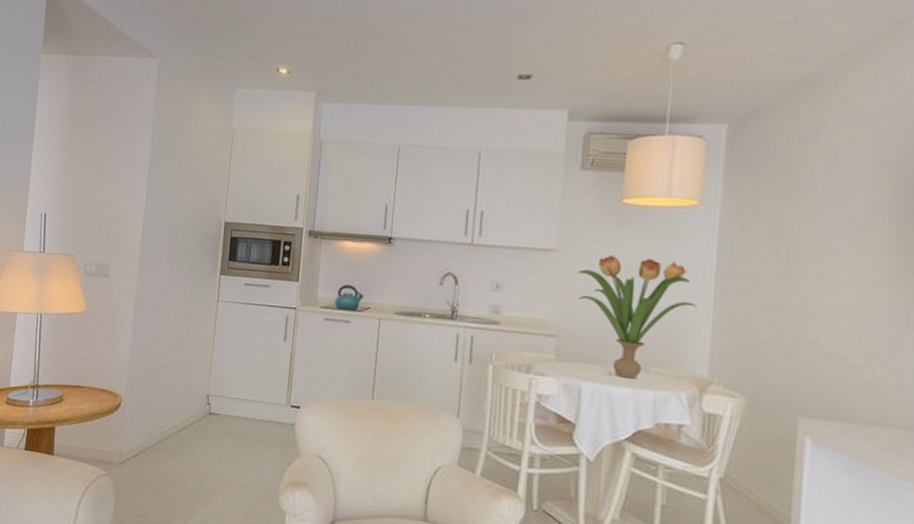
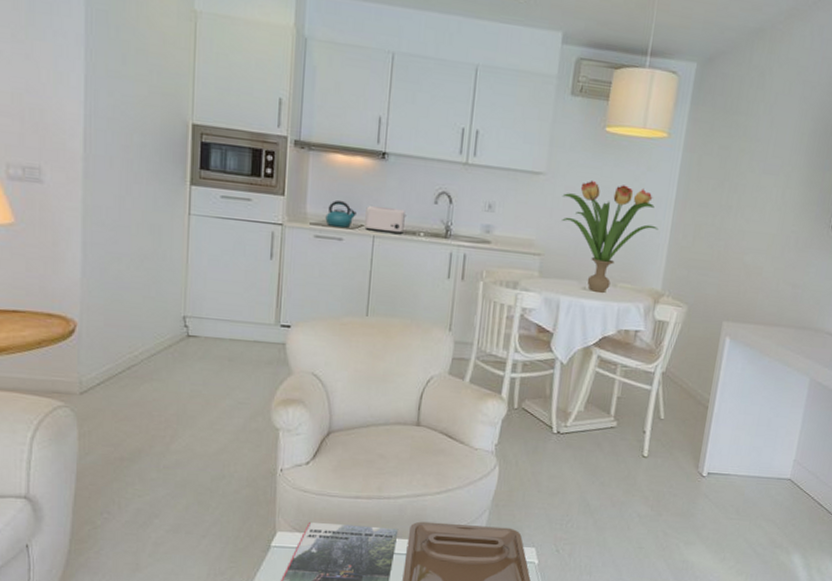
toaster: none [371,288,412,317] -> present [364,205,407,235]

